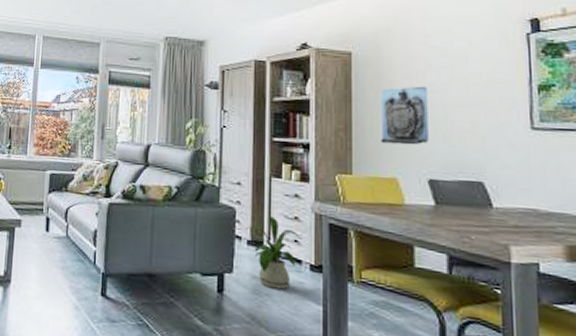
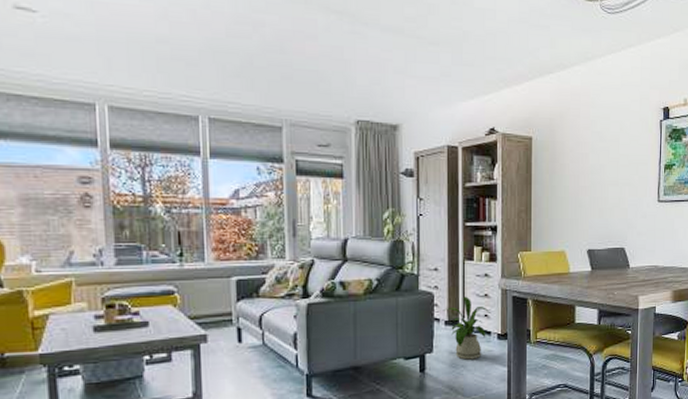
wall sculpture: present [381,86,429,145] -> none [553,168,589,221]

